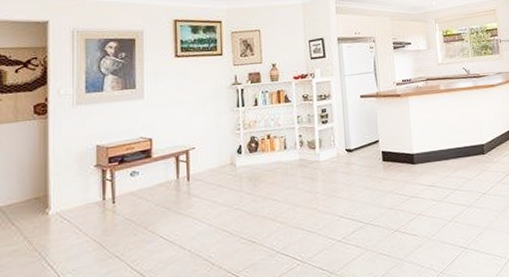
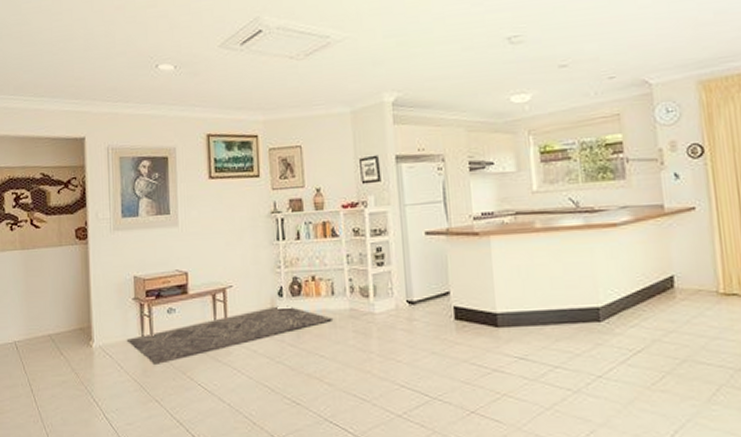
rug: none [88,160,286,225] -> present [128,305,334,366]

